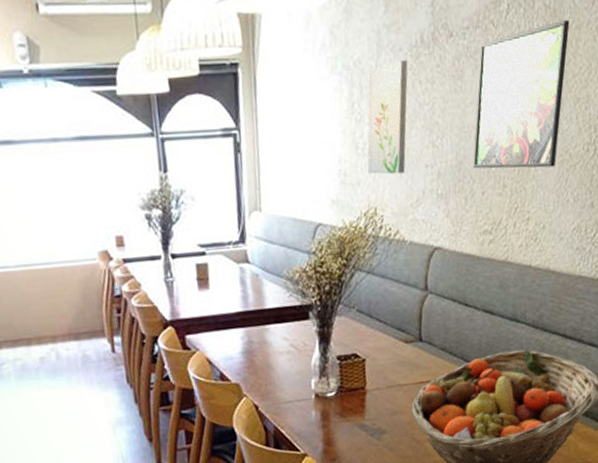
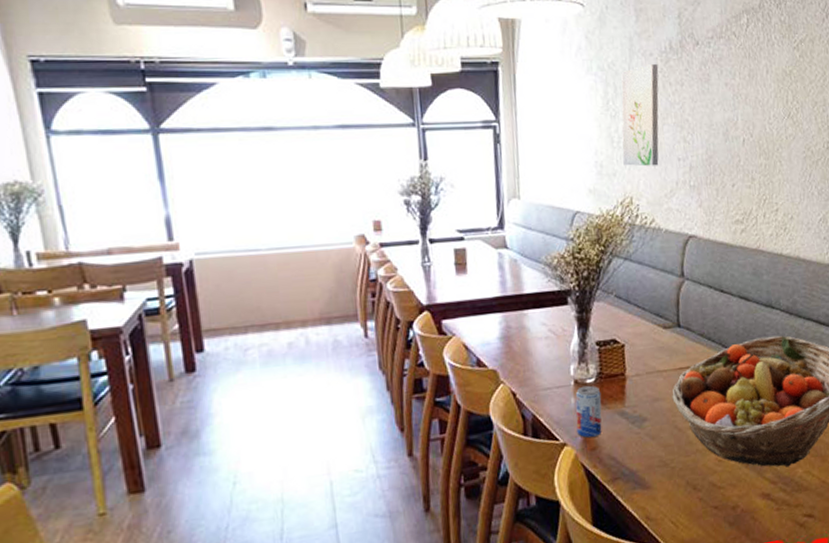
beverage can: none [316,398,342,449] -> present [575,385,602,438]
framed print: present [473,19,570,169] -> none [722,33,804,163]

